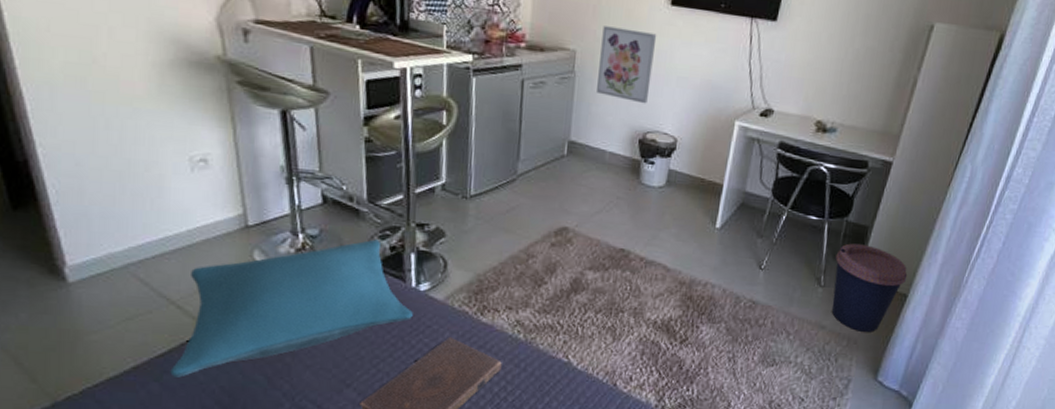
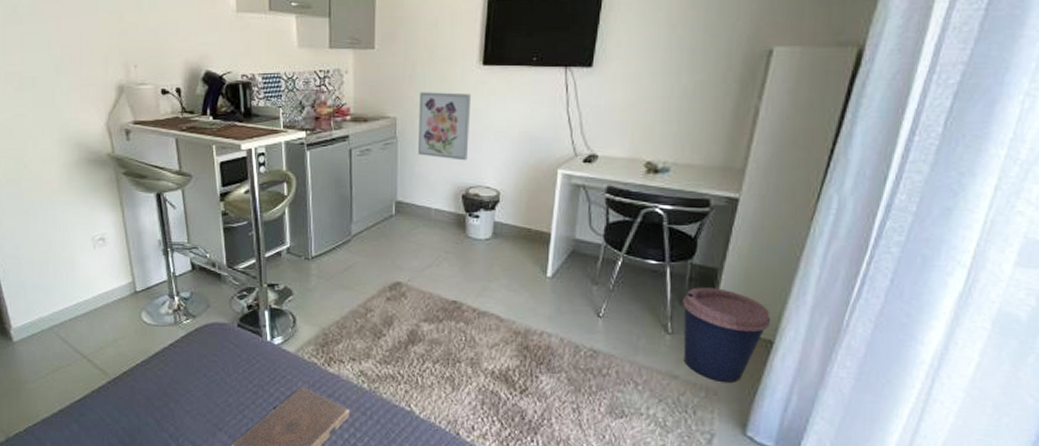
pillow: present [170,239,413,378] -> none [85,299,270,420]

